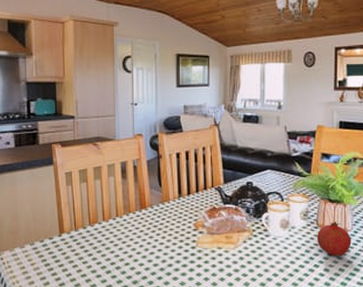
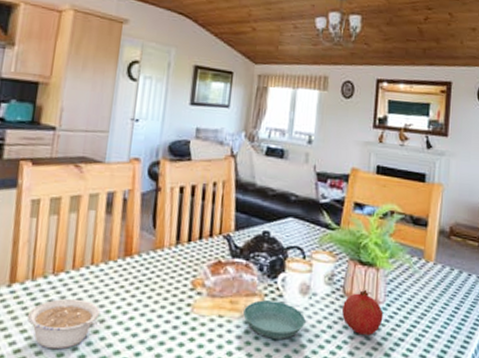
legume: none [76,241,127,278] -> present [26,298,99,350]
saucer: none [237,235,287,262] -> present [243,300,306,339]

